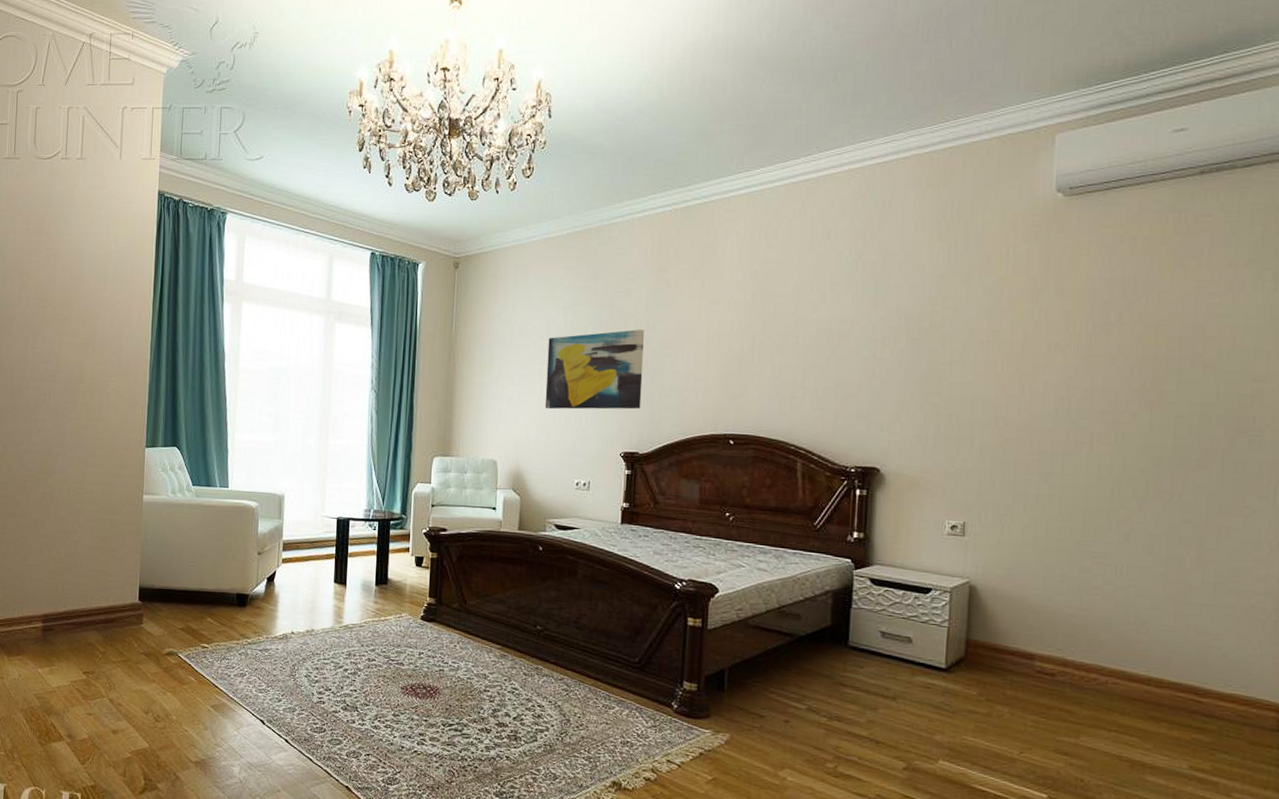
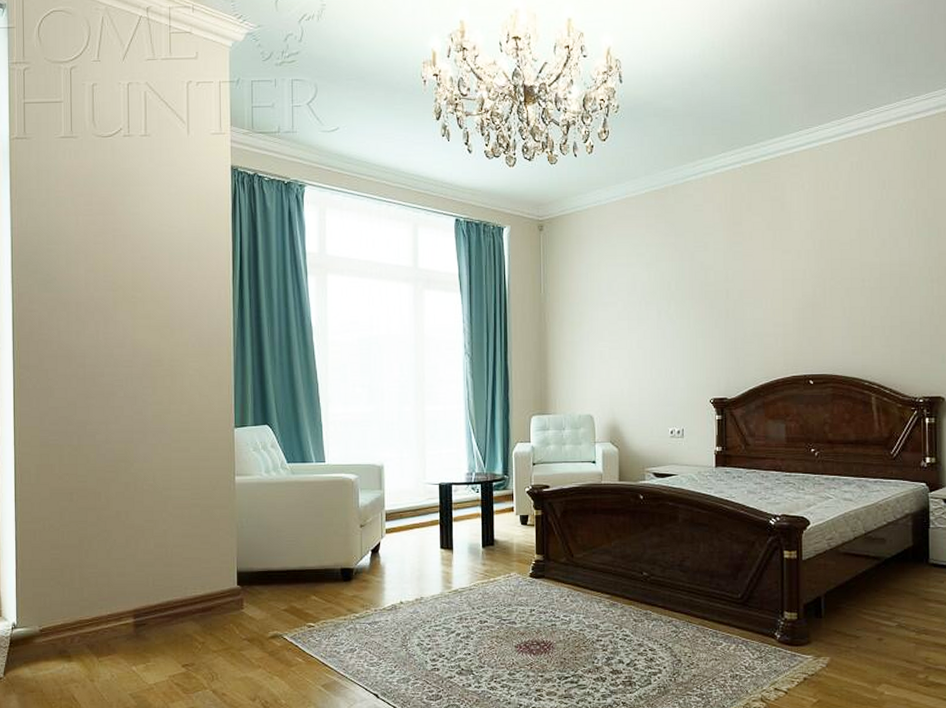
wall art: present [544,329,645,410] -> none [634,281,726,363]

